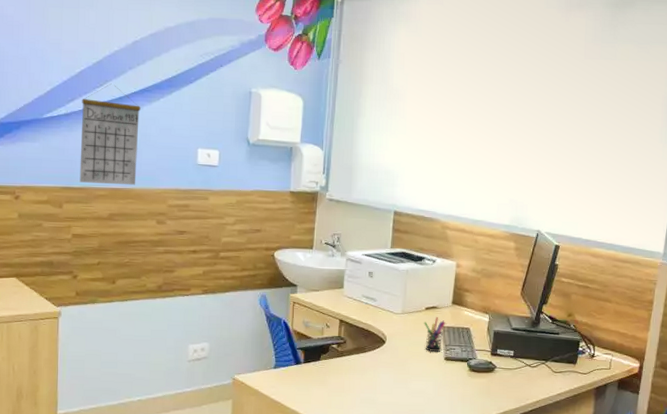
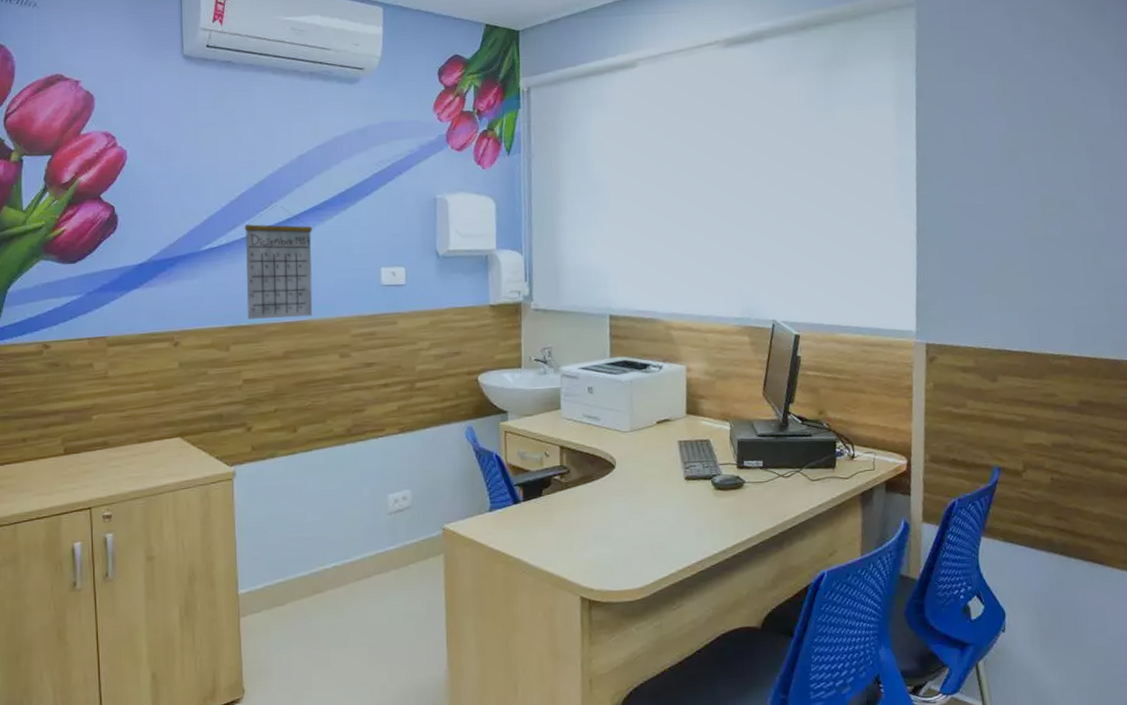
pen holder: present [424,317,446,352] -> none [656,431,682,472]

